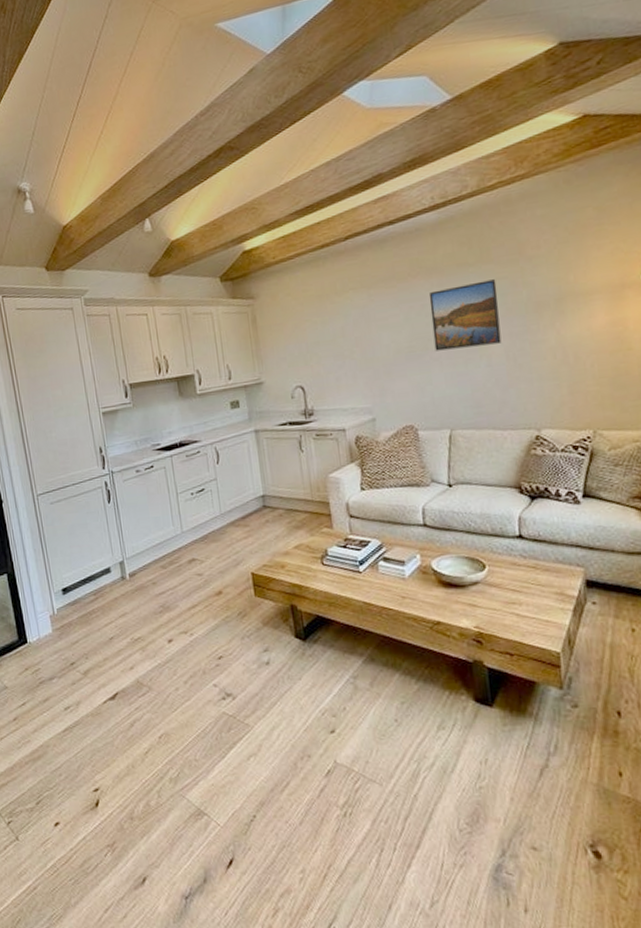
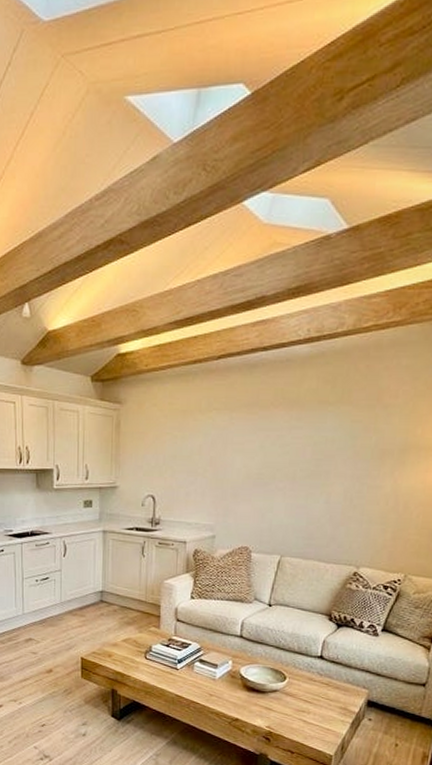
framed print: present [428,279,502,351] -> none [281,421,351,483]

